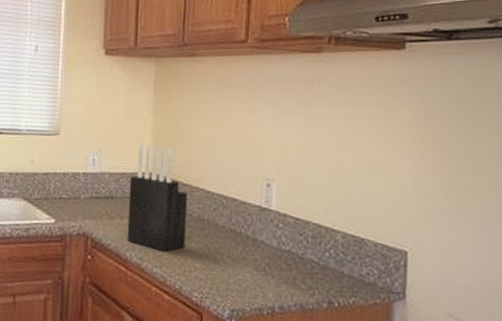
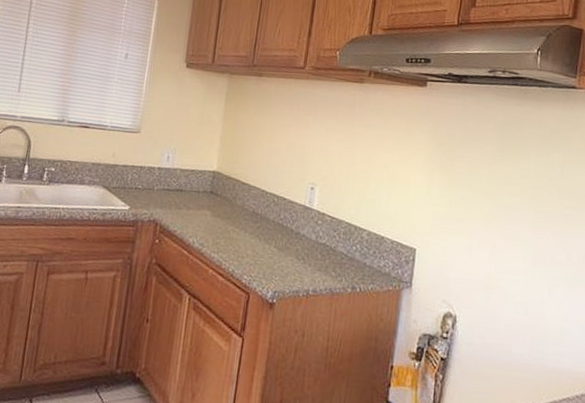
knife block: present [127,145,188,251] -> none [191,147,246,239]

